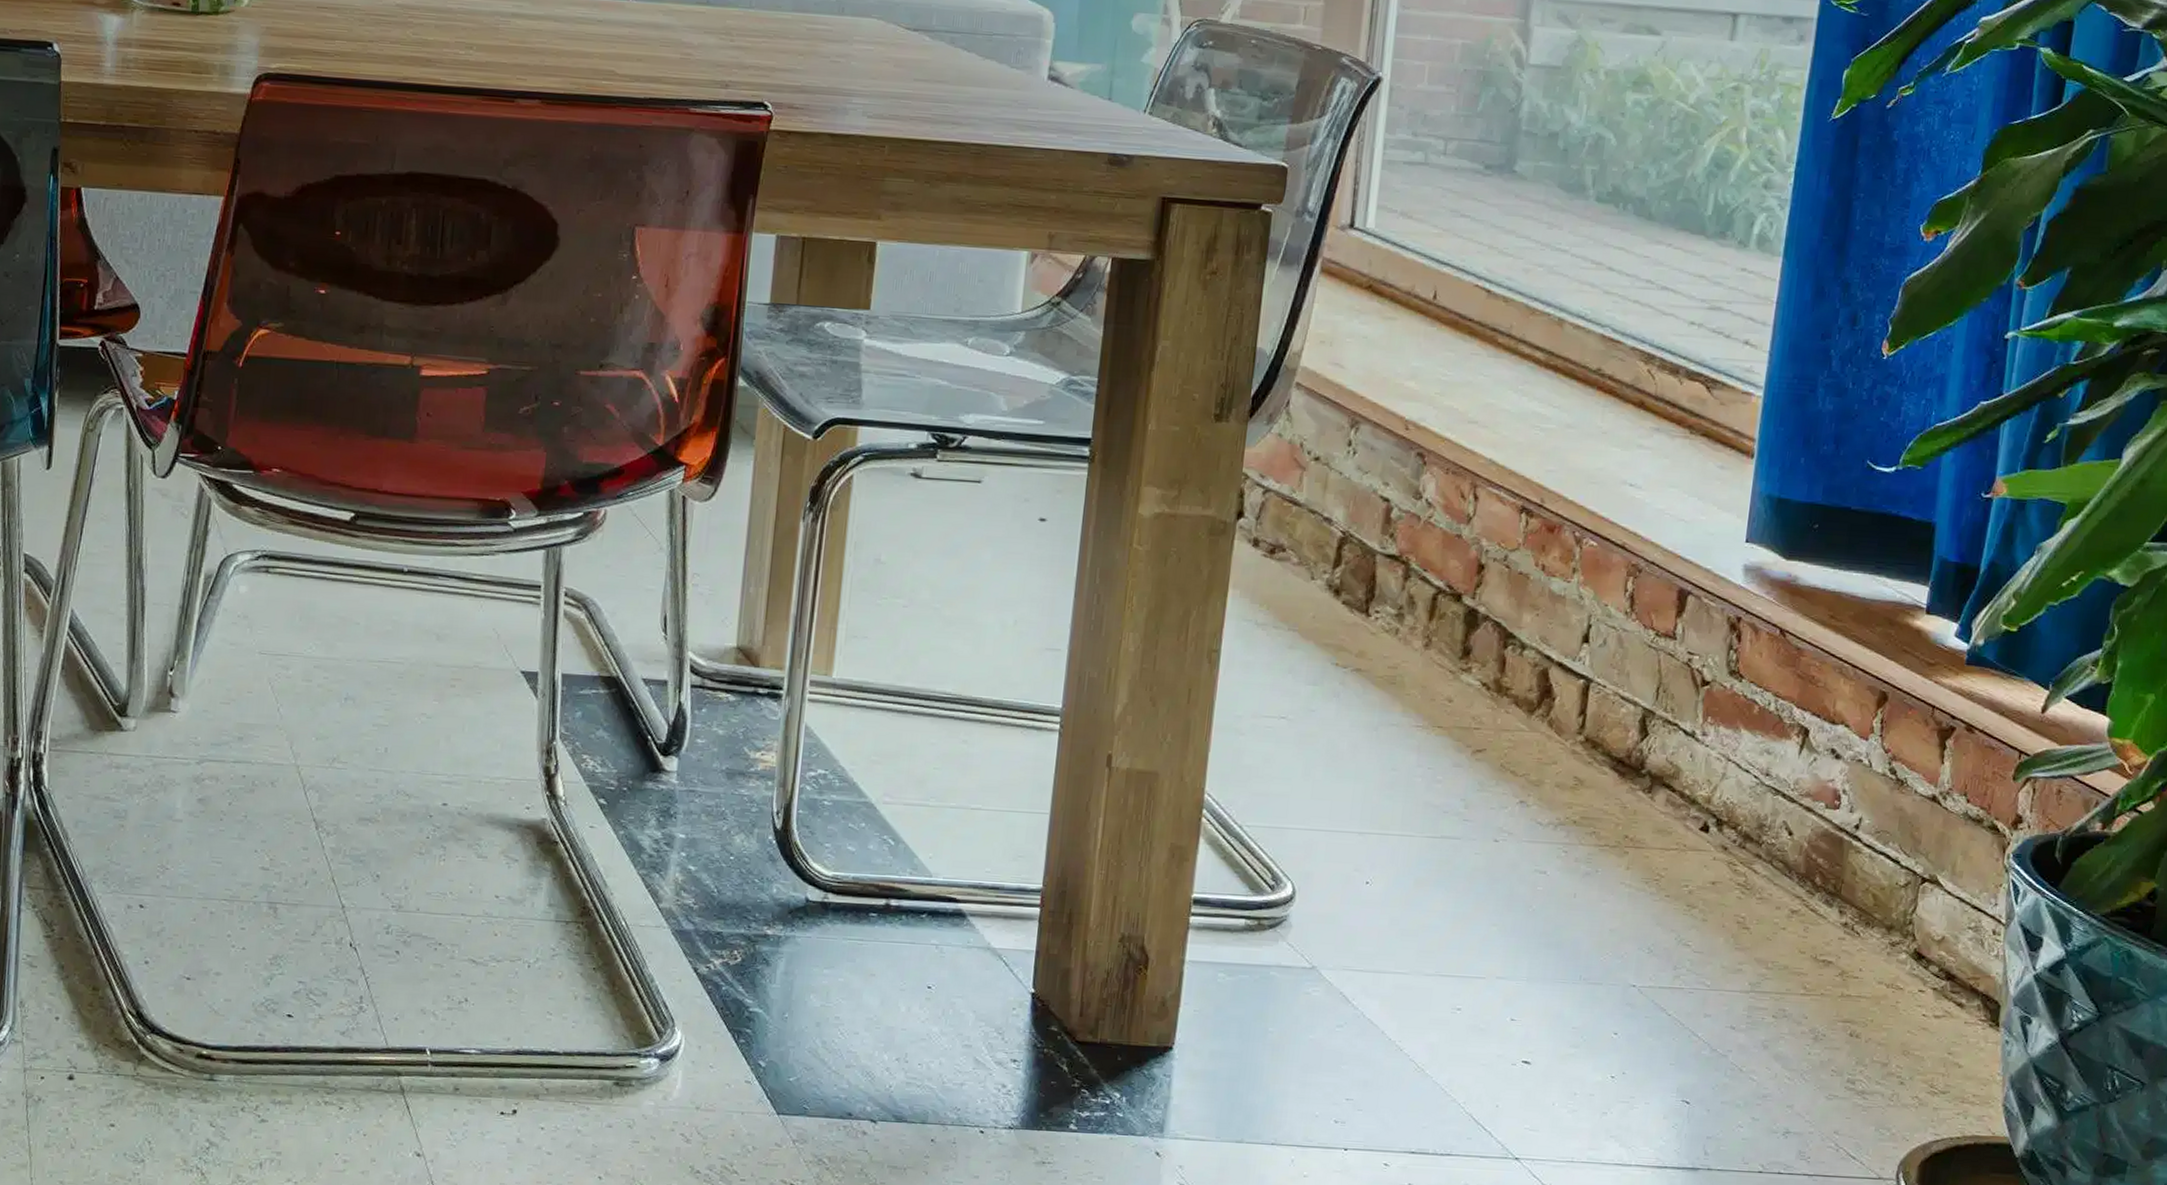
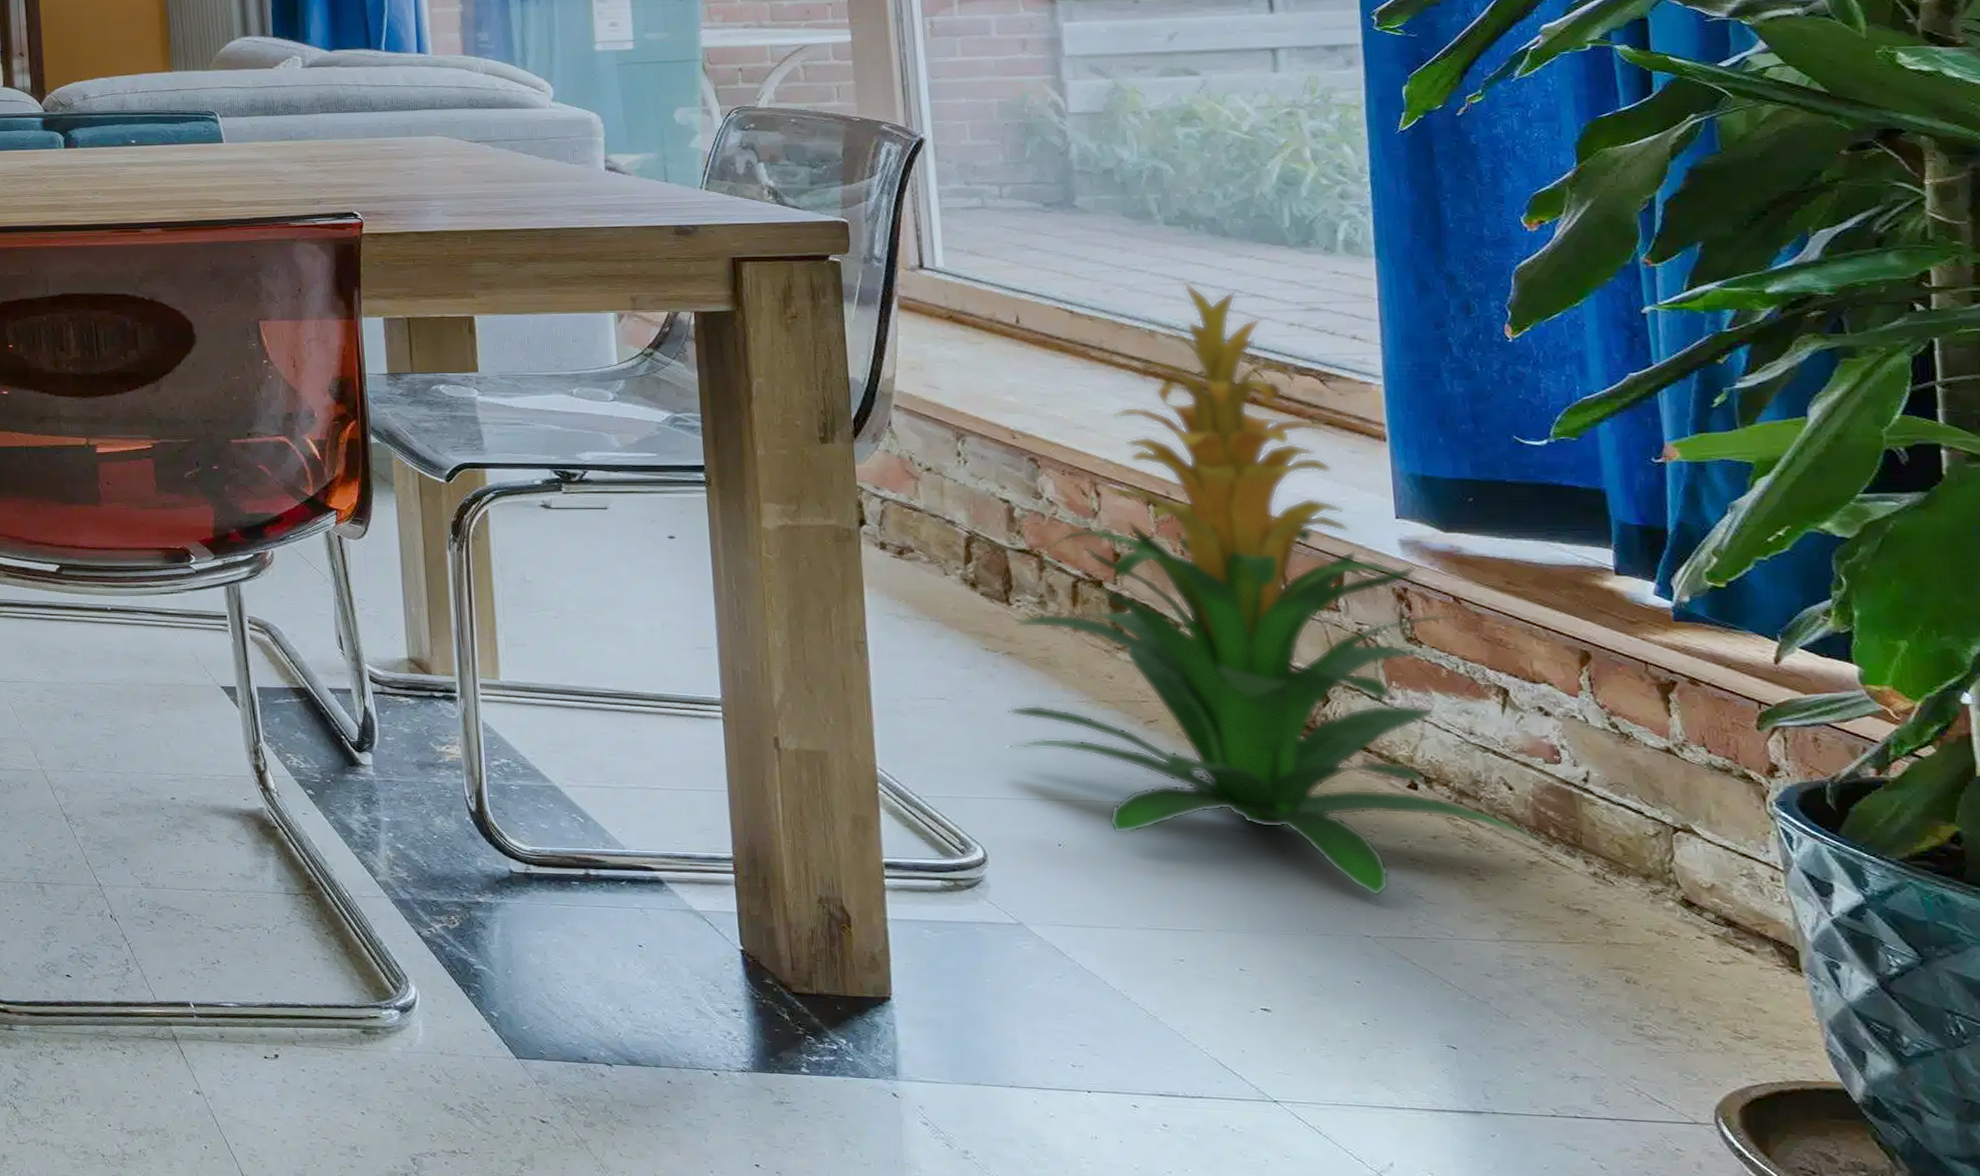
indoor plant: none [1339,268,1805,945] -> present [1007,283,1539,897]

